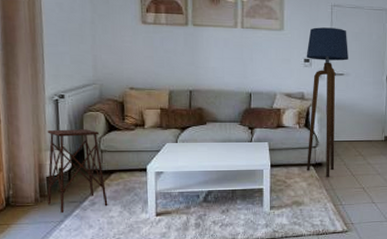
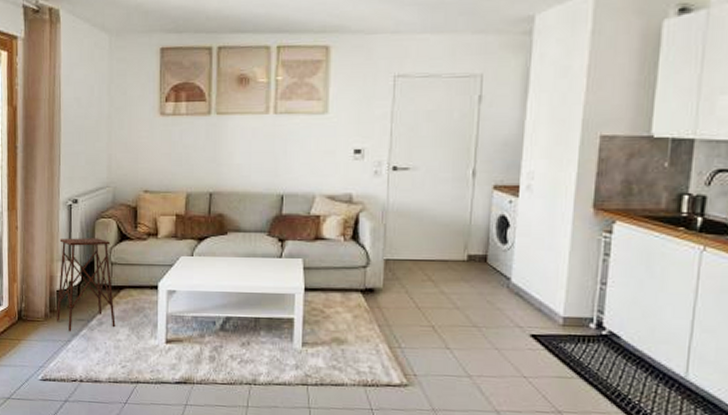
floor lamp: present [306,27,348,177] -> none [353,106,417,309]

